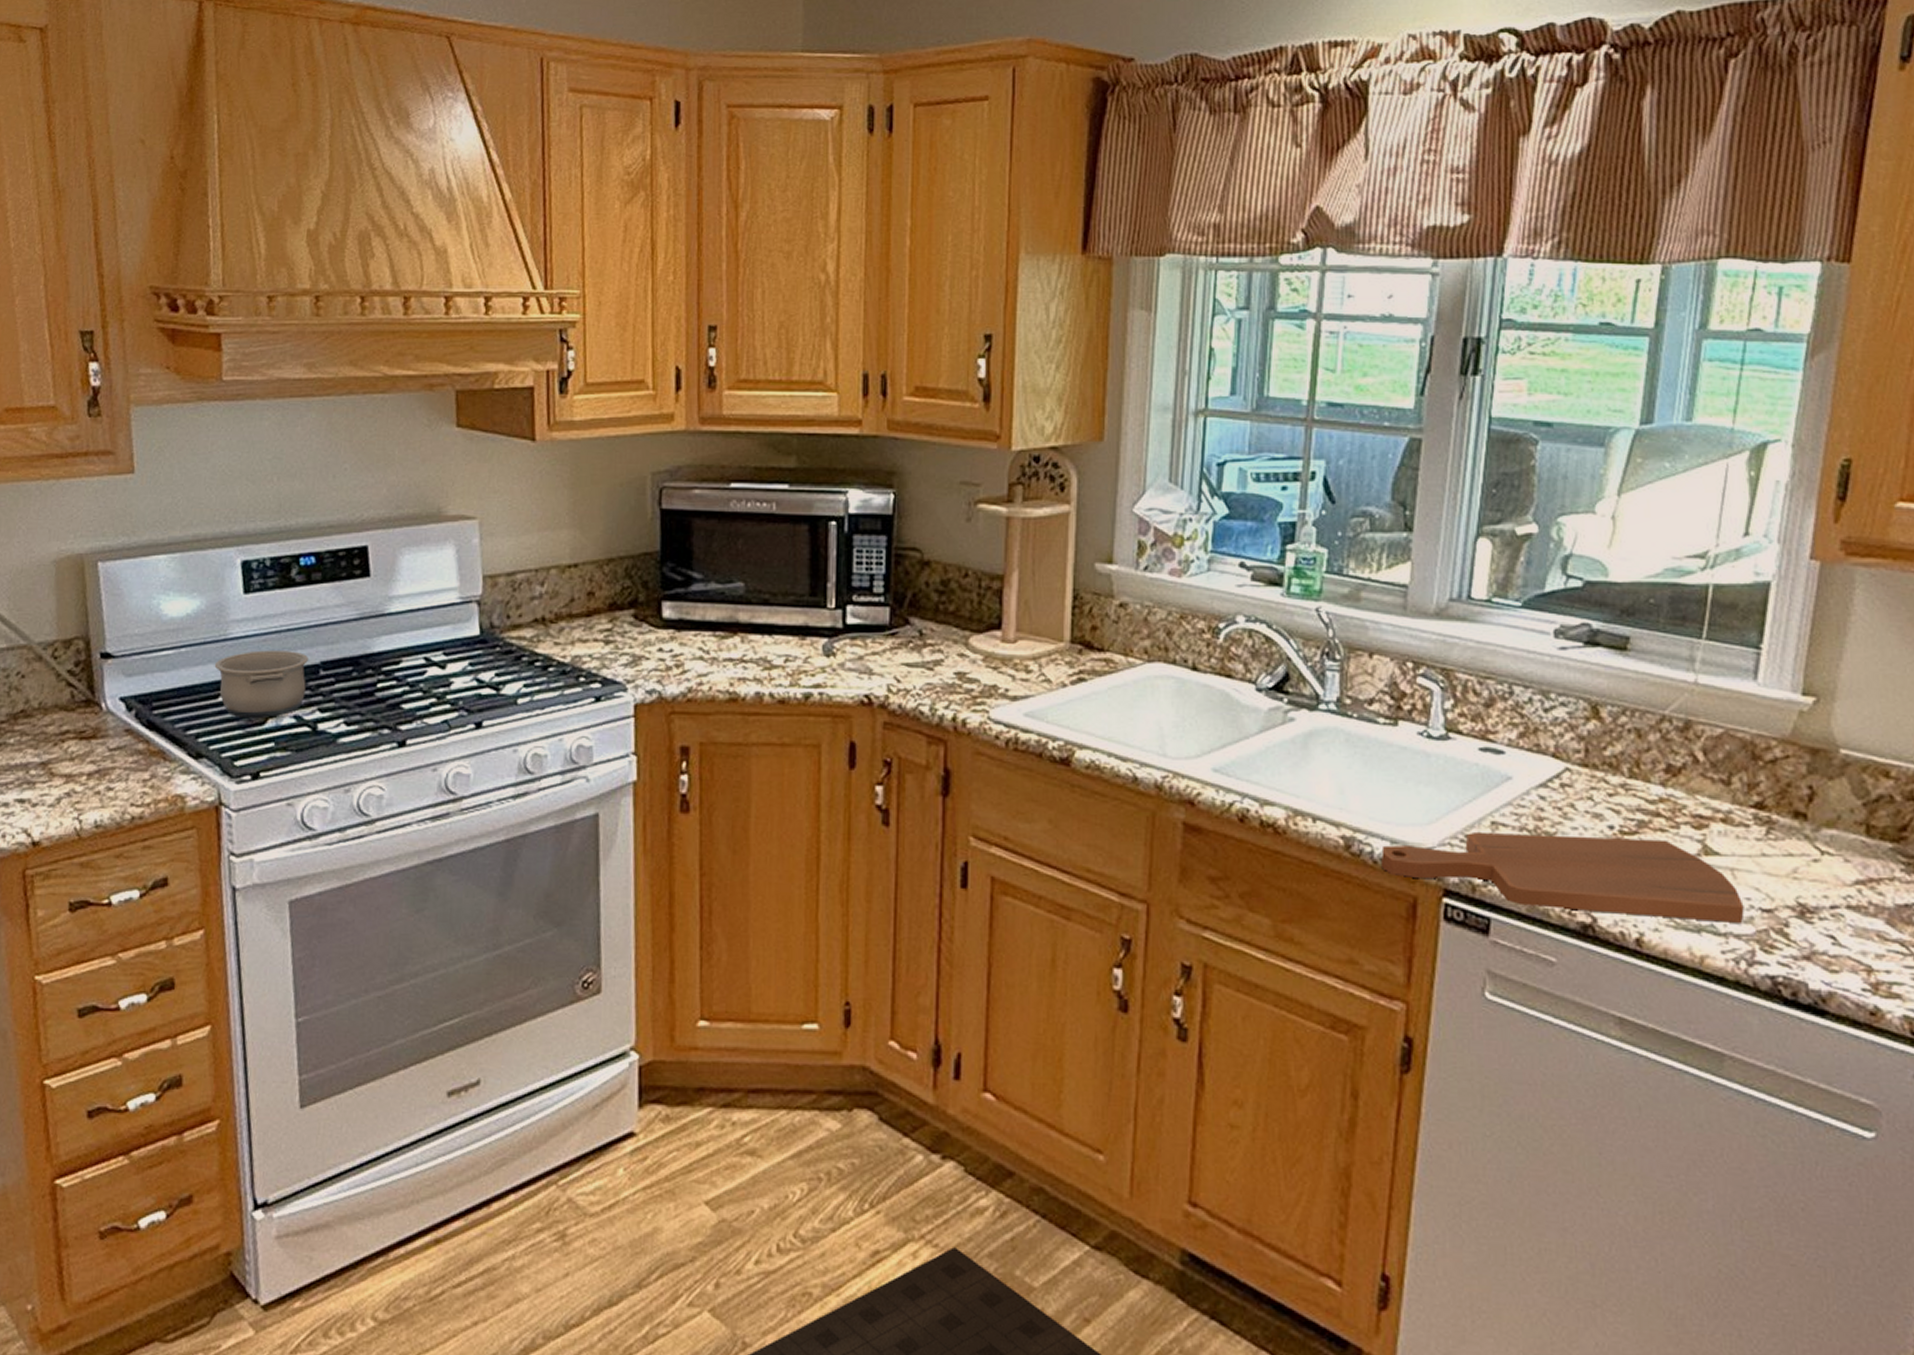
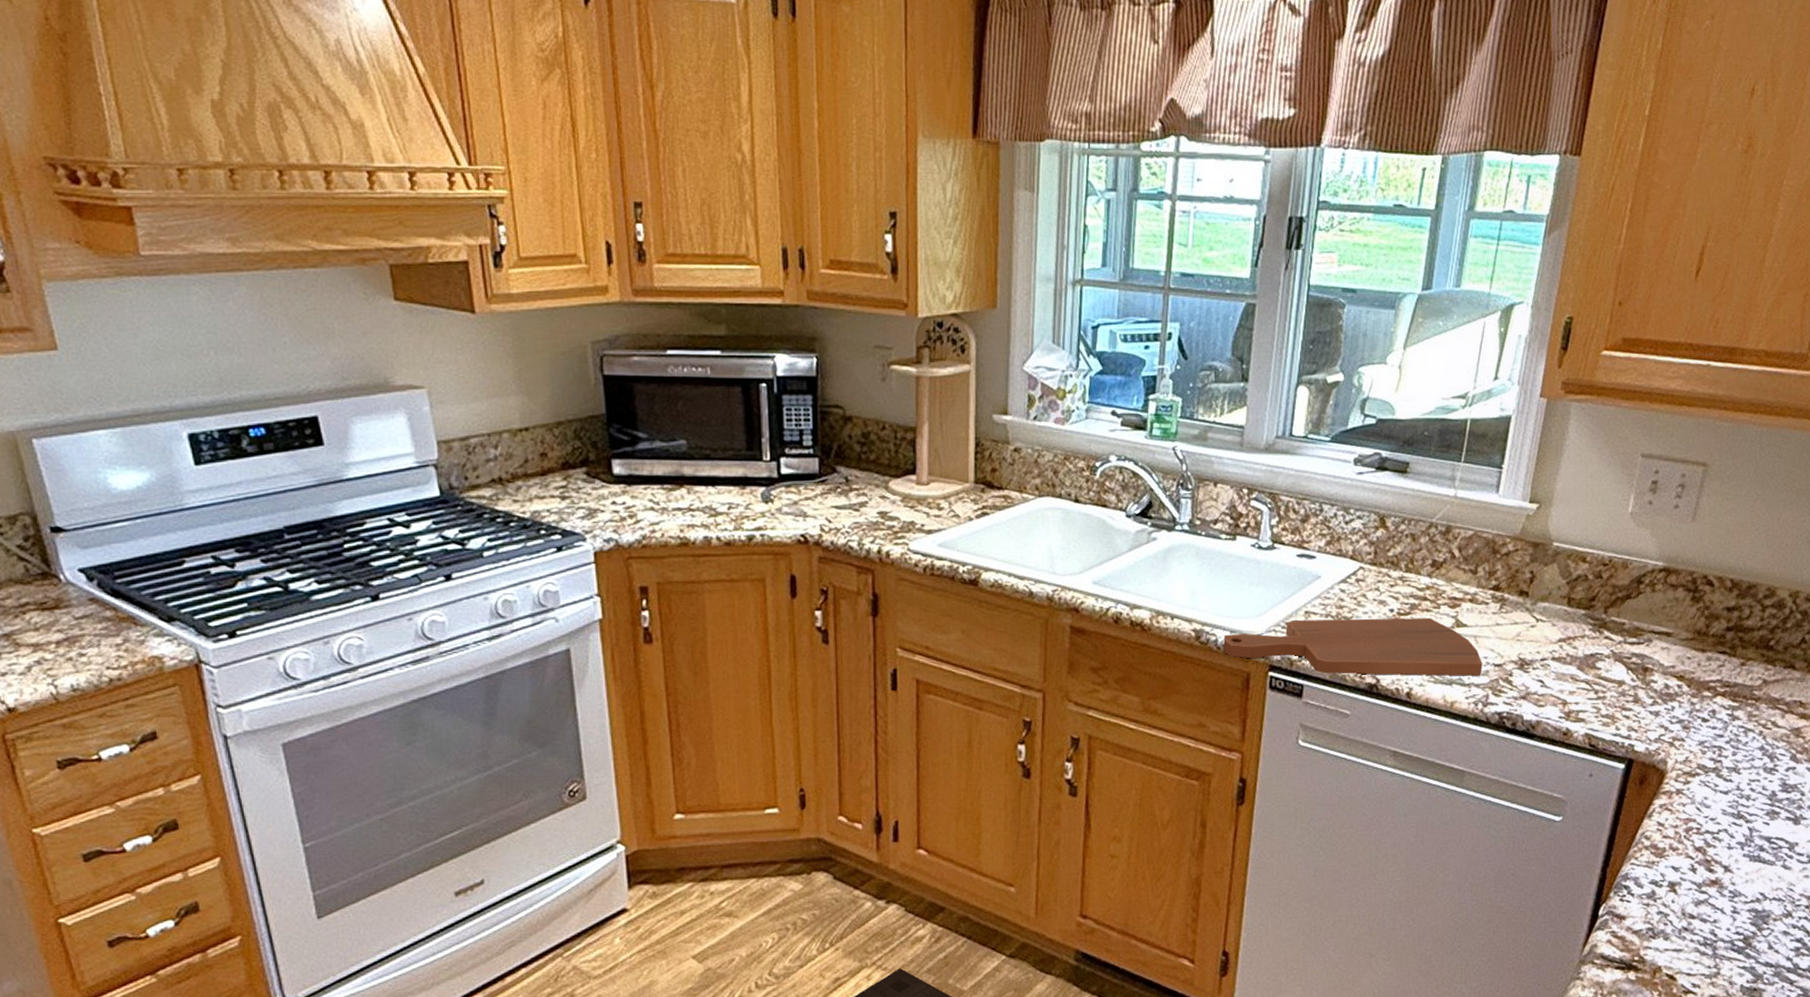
cooking pot: present [214,650,309,719] -> none [174,517,273,582]

